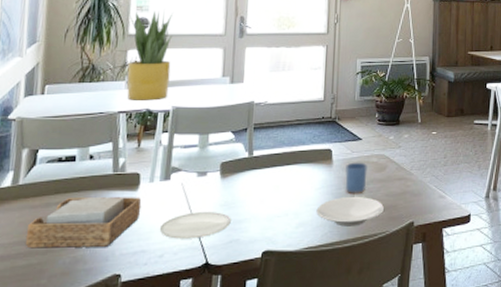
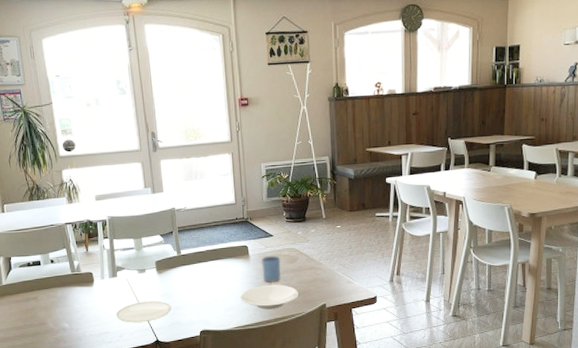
napkin holder: present [25,197,142,249] -> none [16,291,99,332]
planter: present [126,10,174,101] -> none [56,131,103,213]

